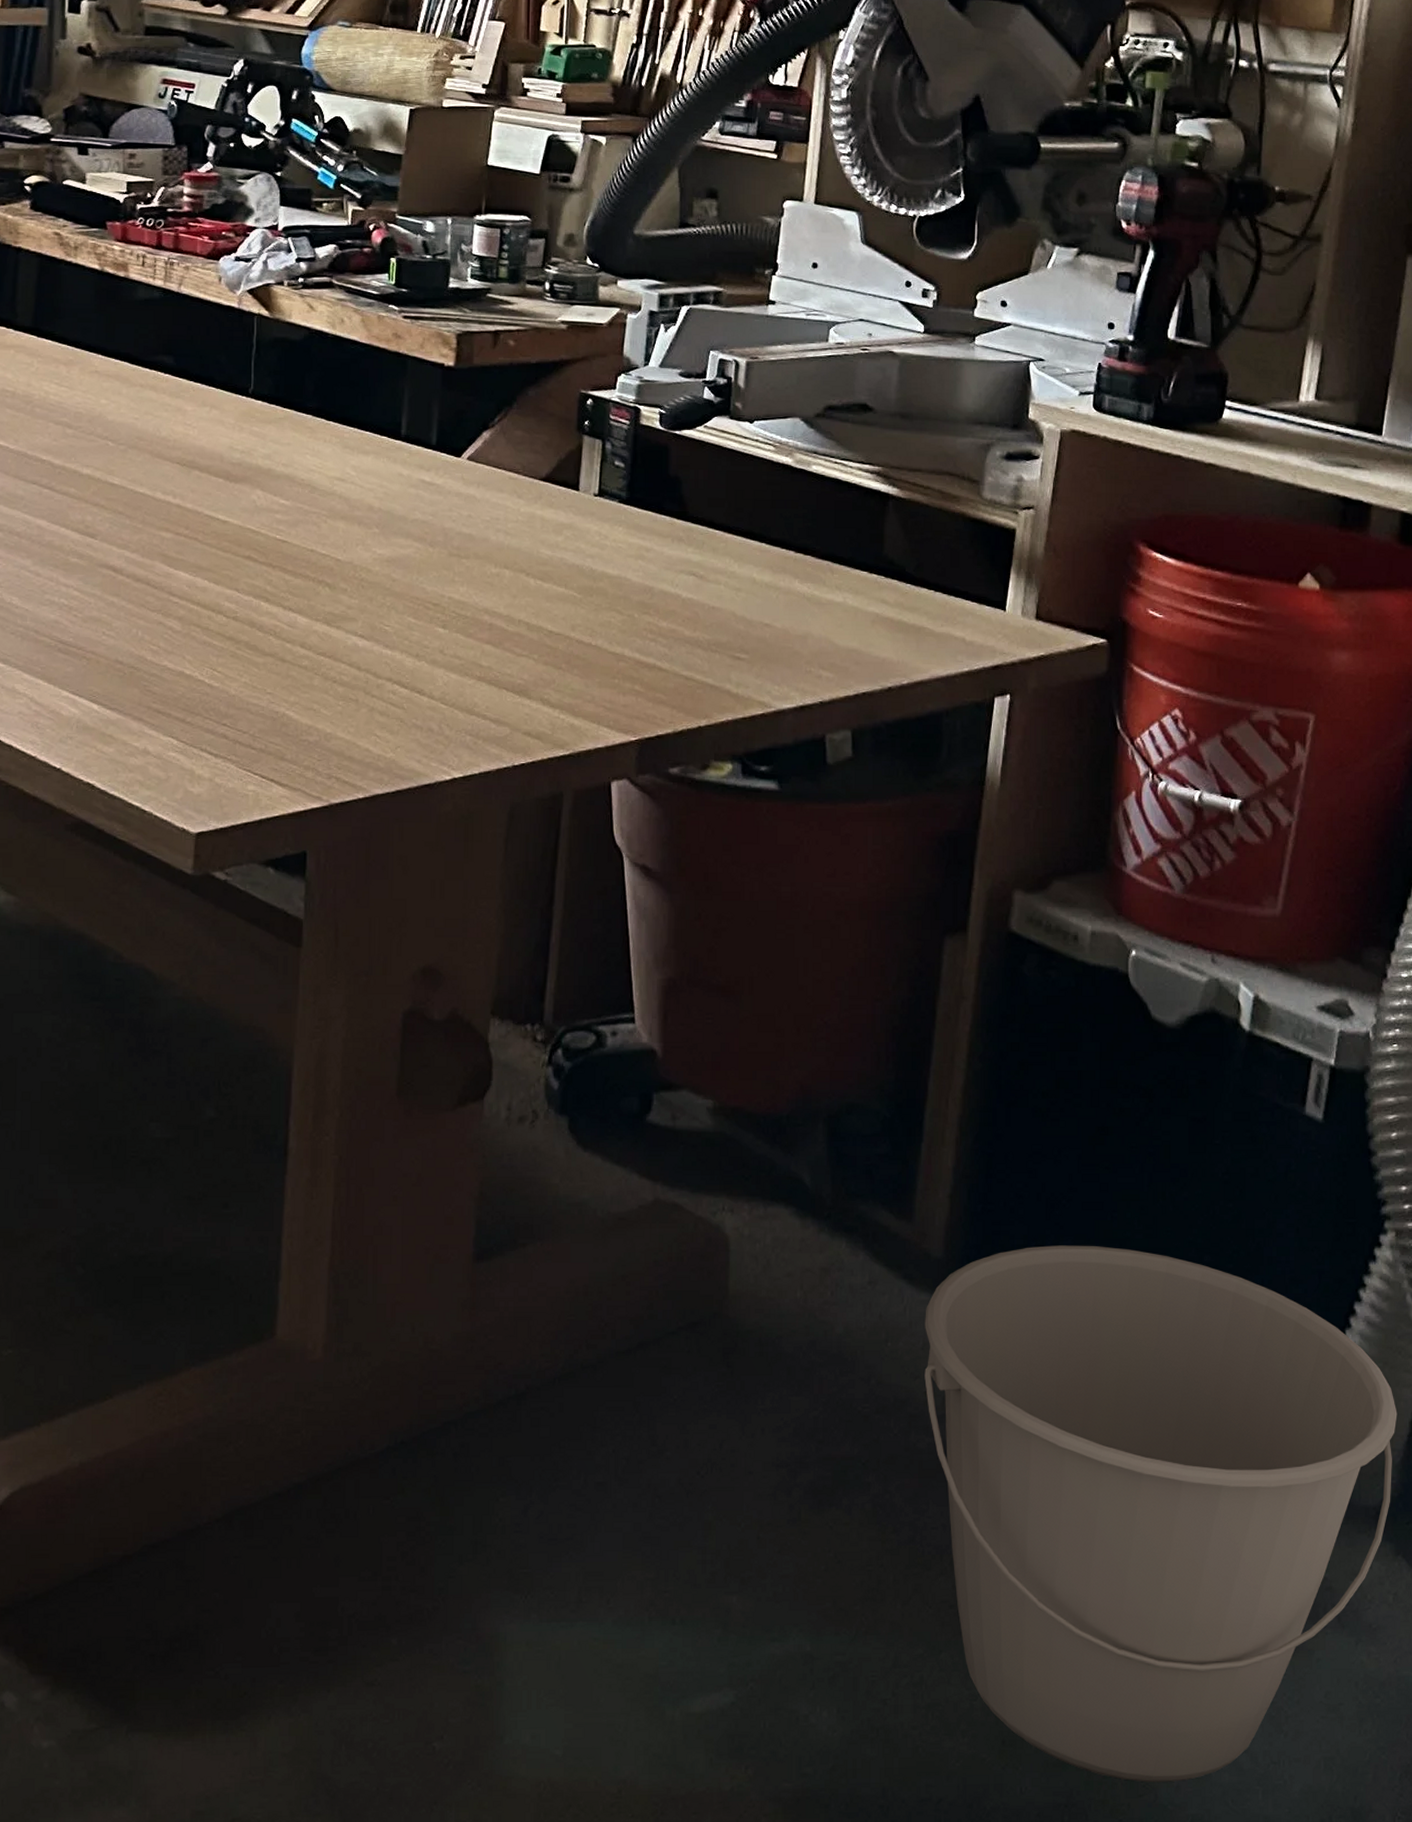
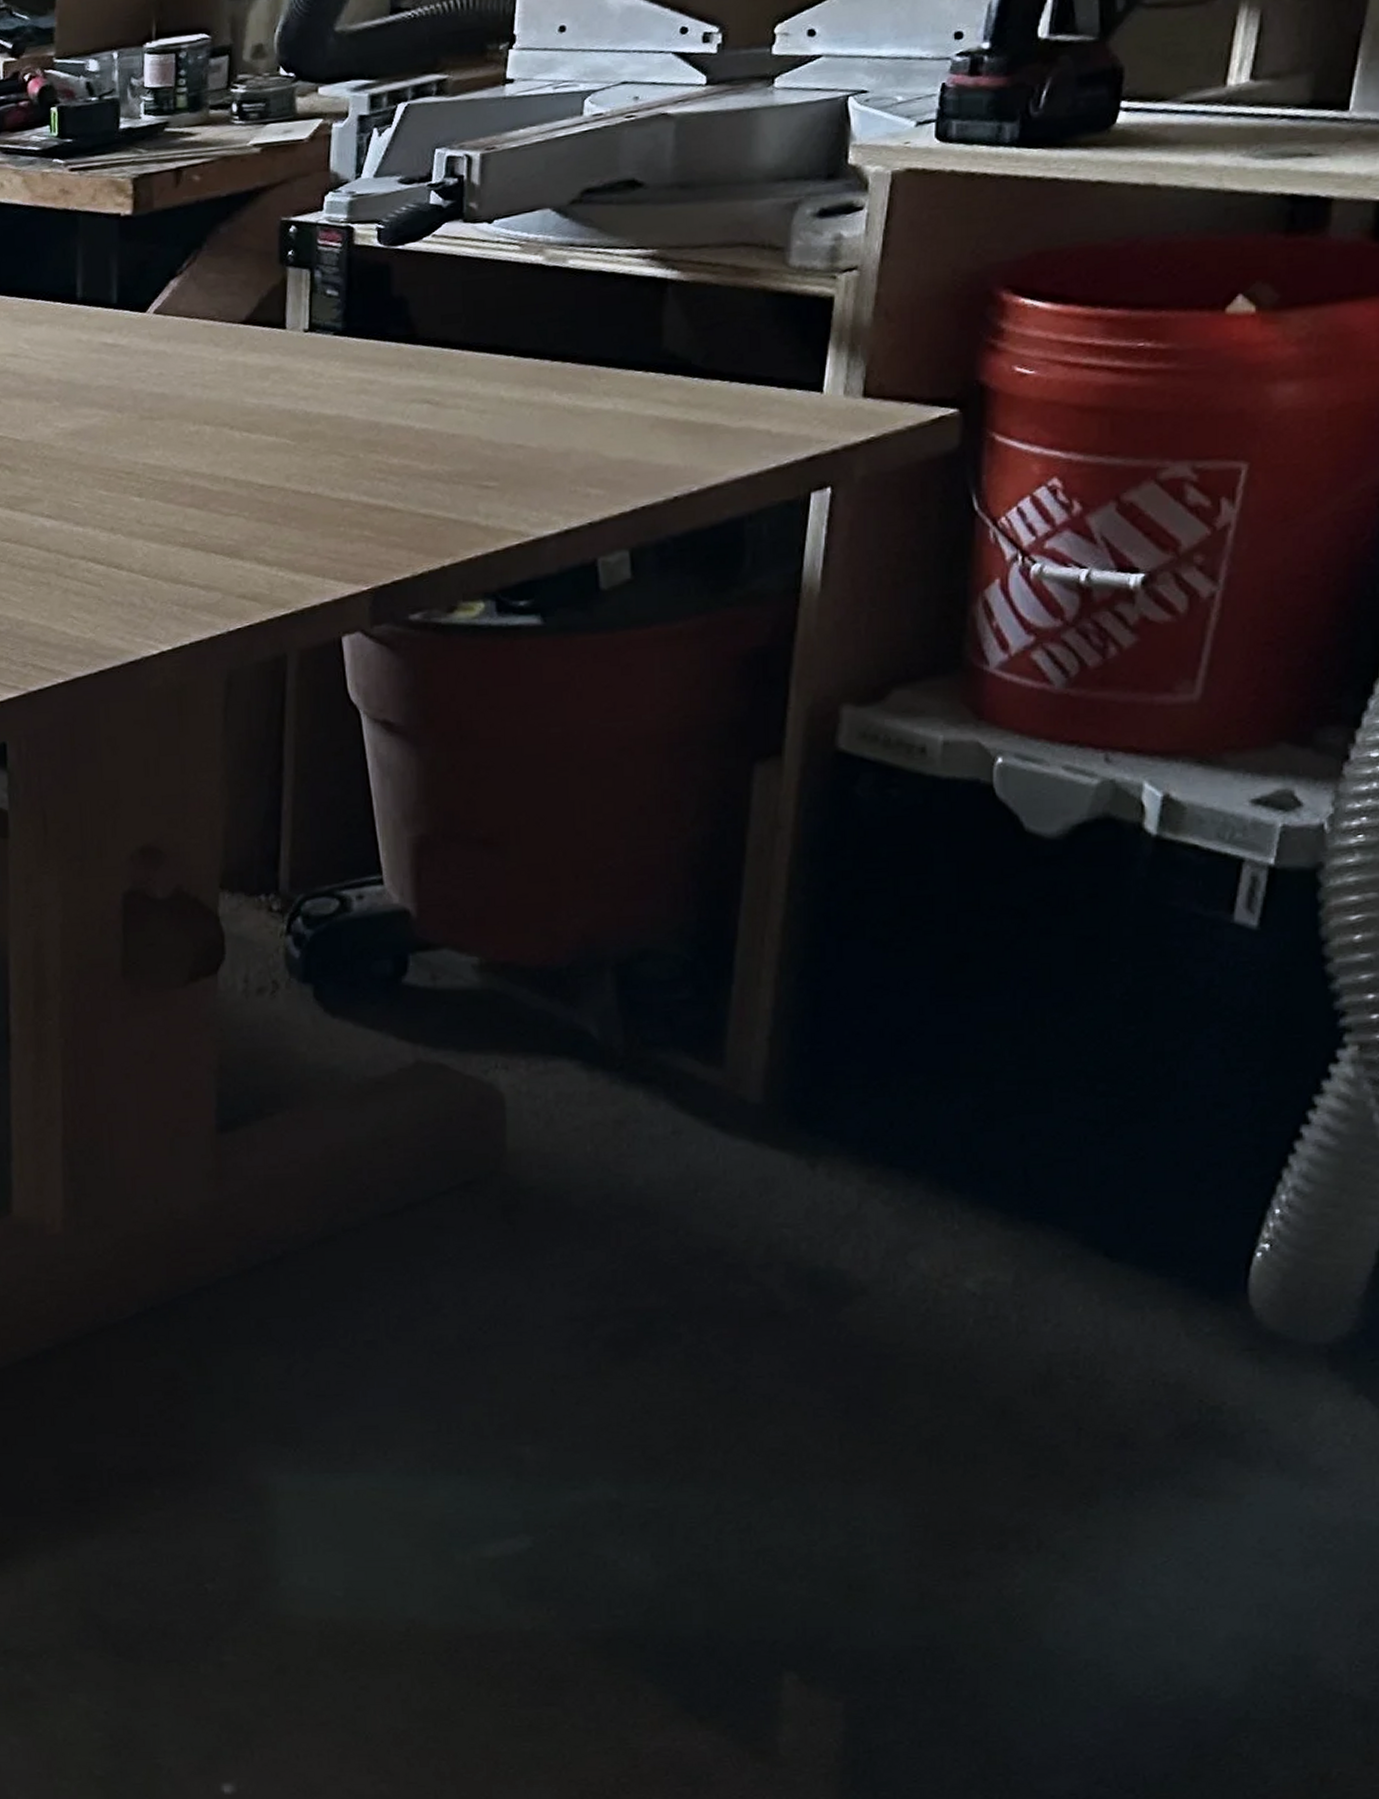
bucket: present [924,1245,1397,1783] -> none [742,1080,1359,1627]

